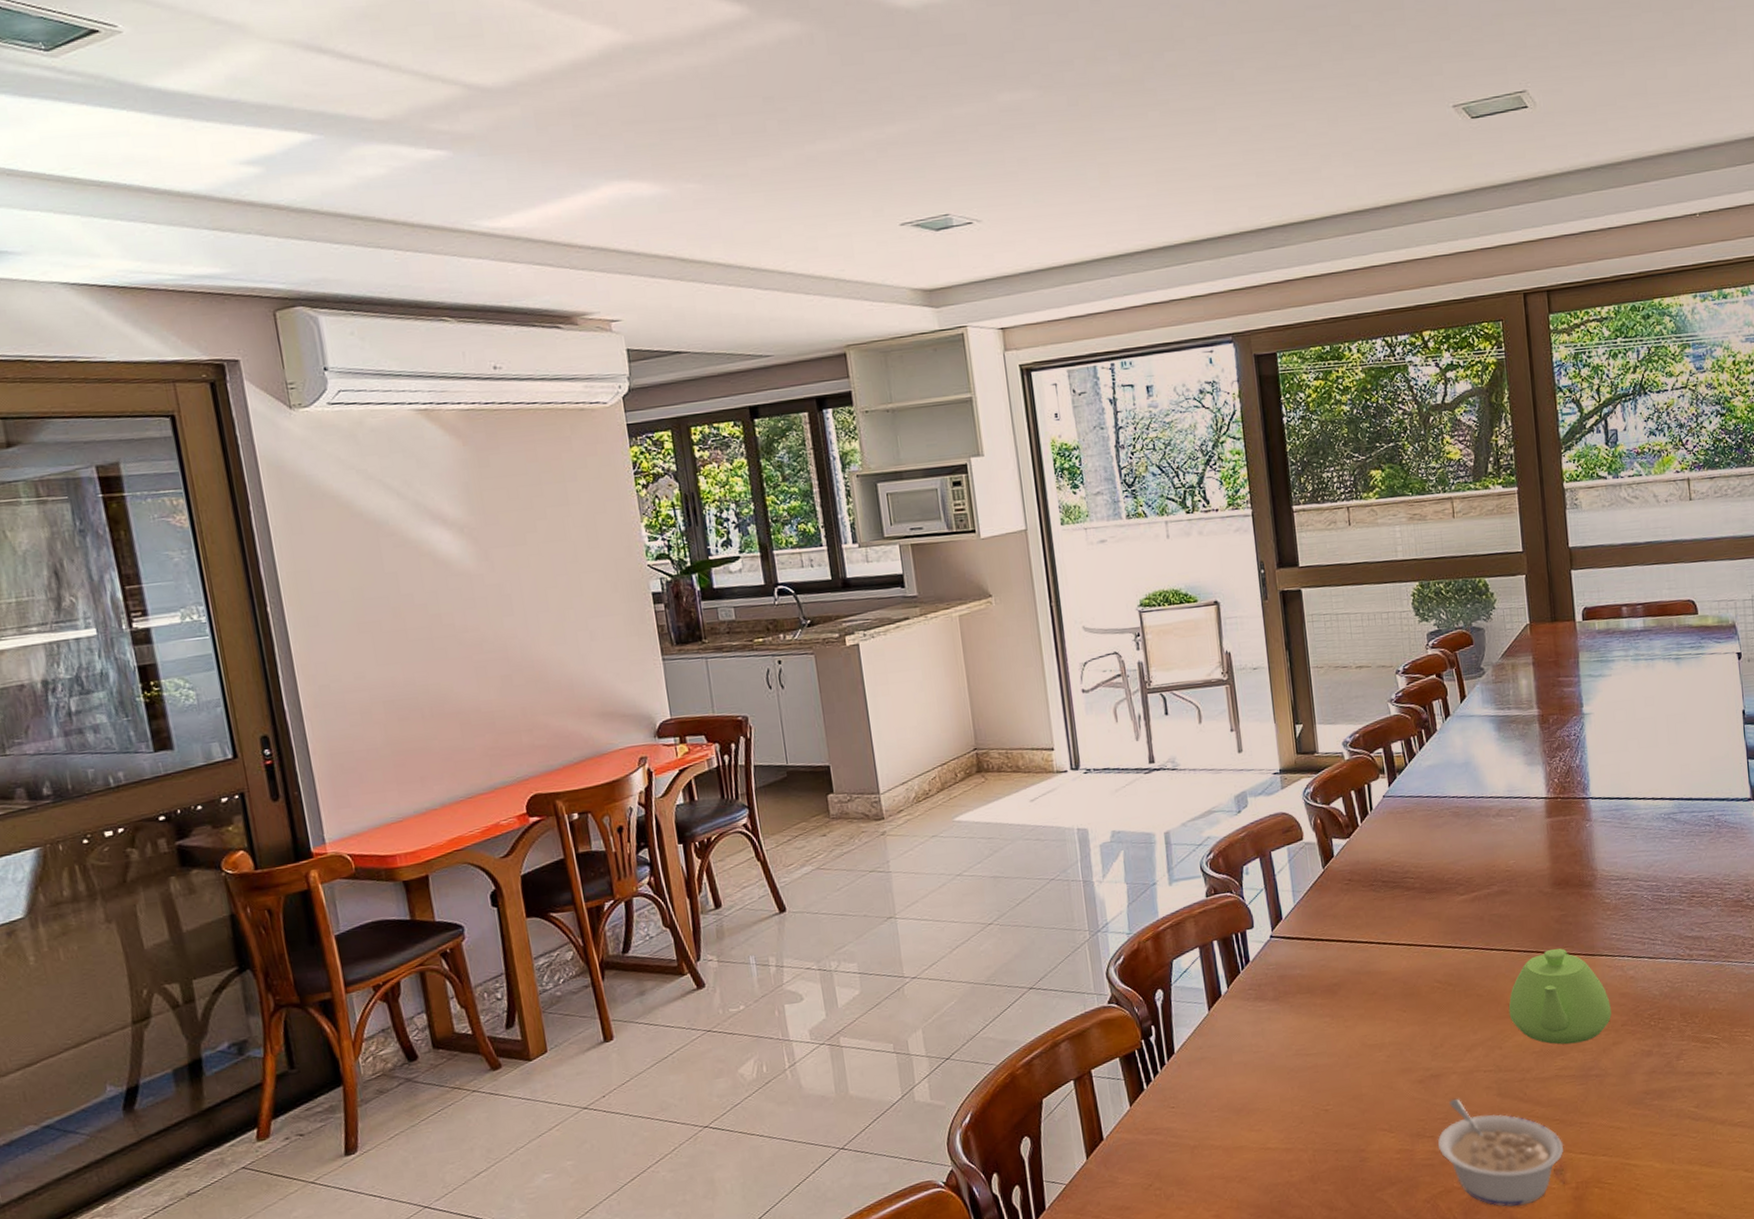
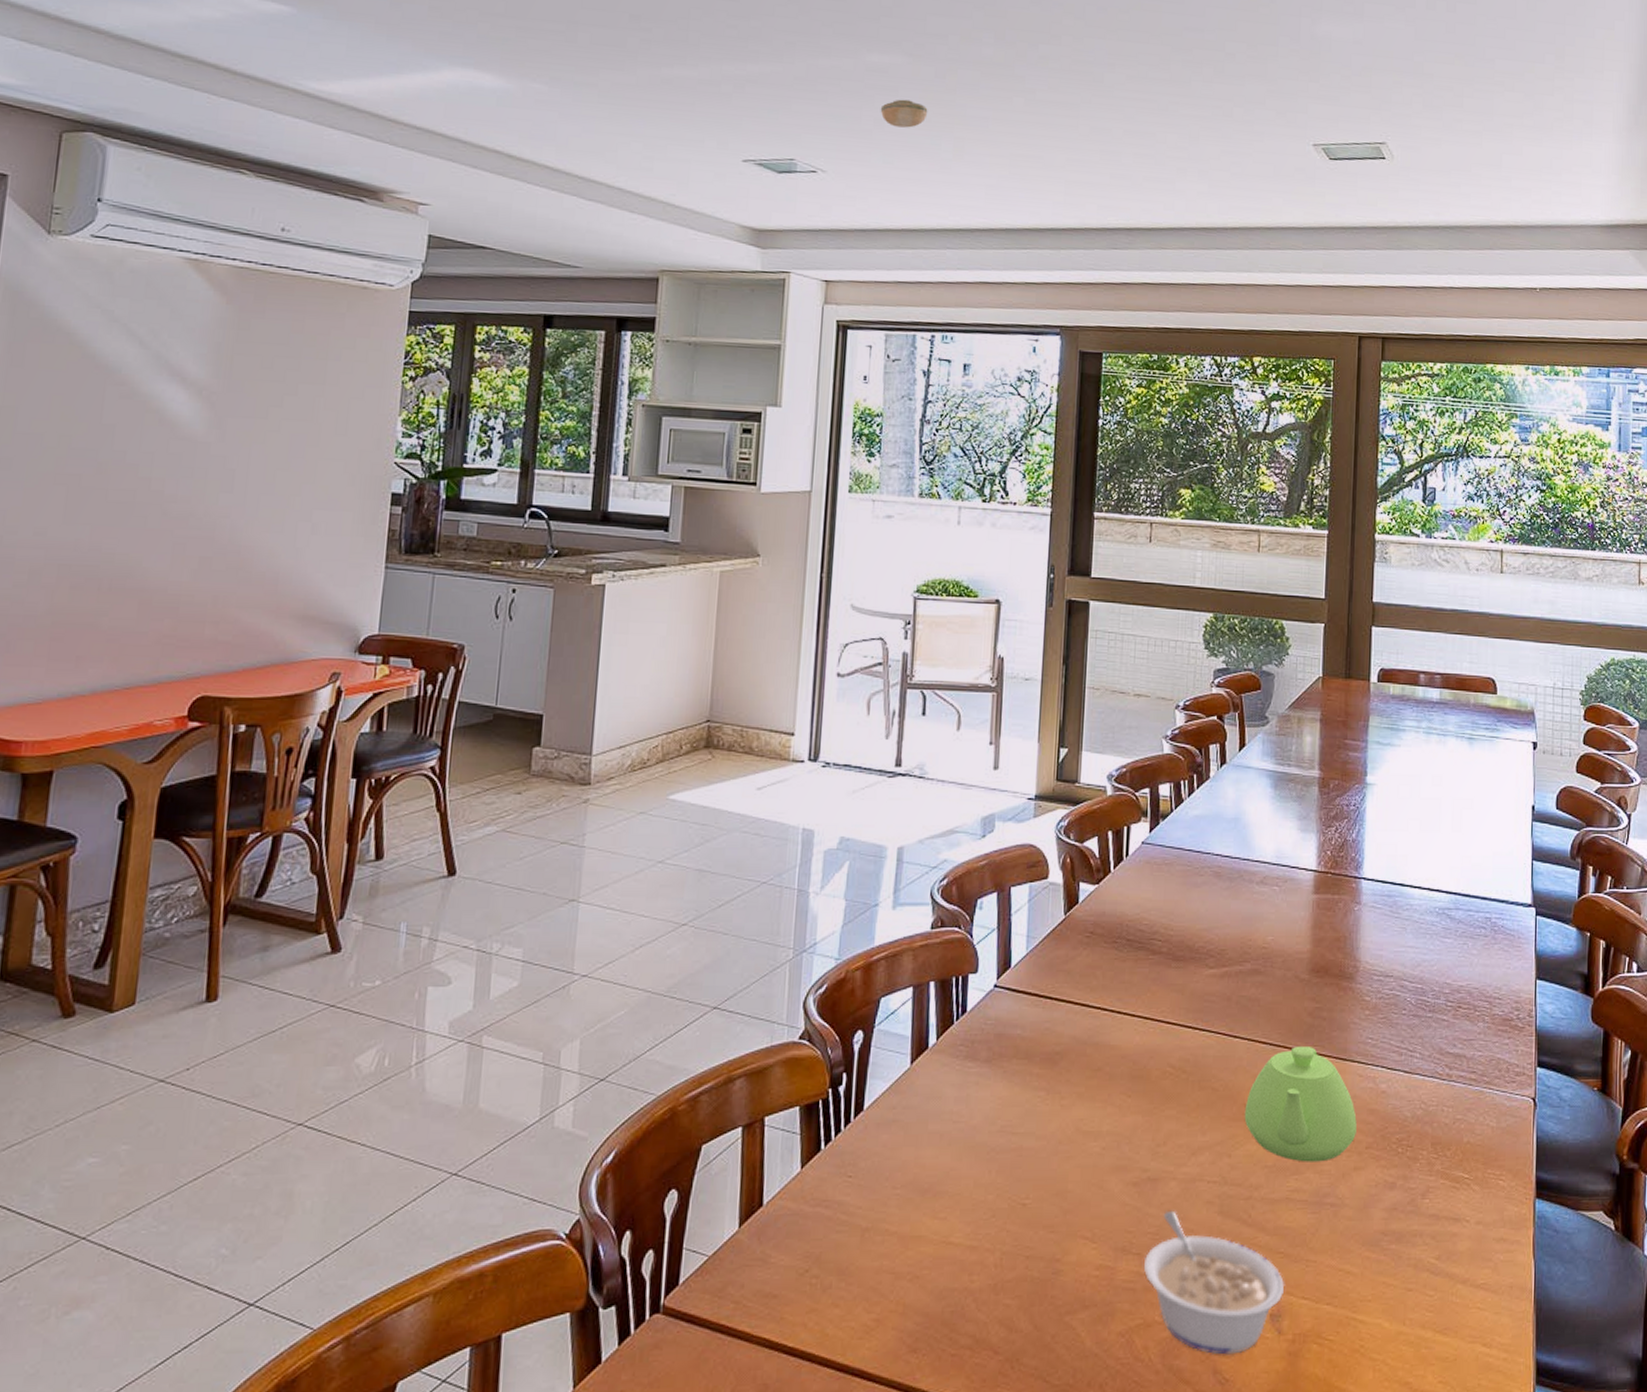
smoke detector: none [1021,133,1068,164] -> present [880,99,928,128]

